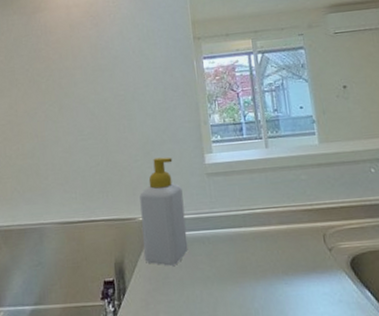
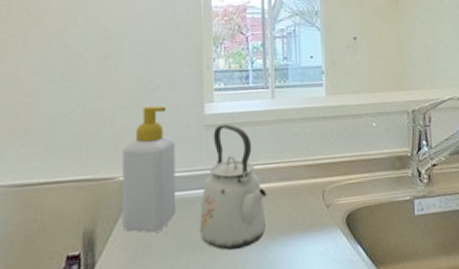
kettle: none [209,172,270,285] -> present [199,124,267,251]

